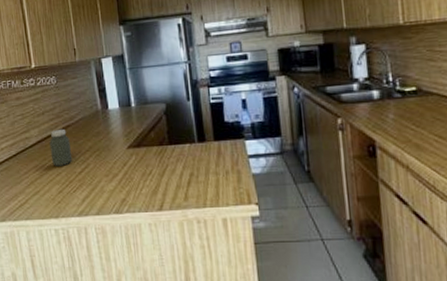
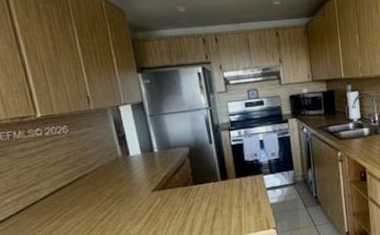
jar: present [49,128,73,166] -> none [64,178,93,216]

